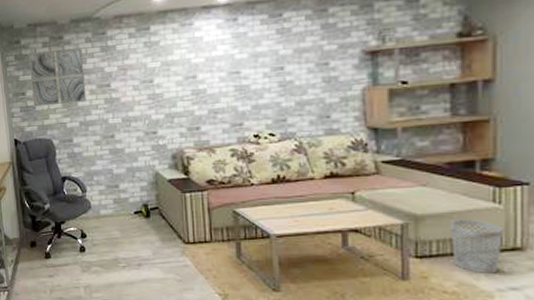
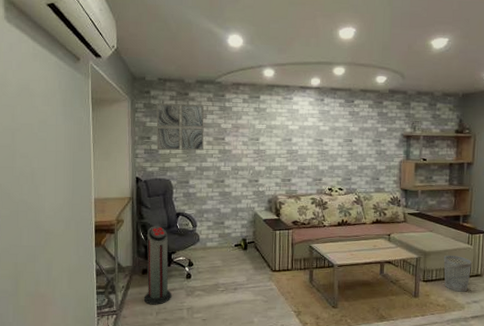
air purifier: none [32,193,65,282] -> present [143,226,172,305]

